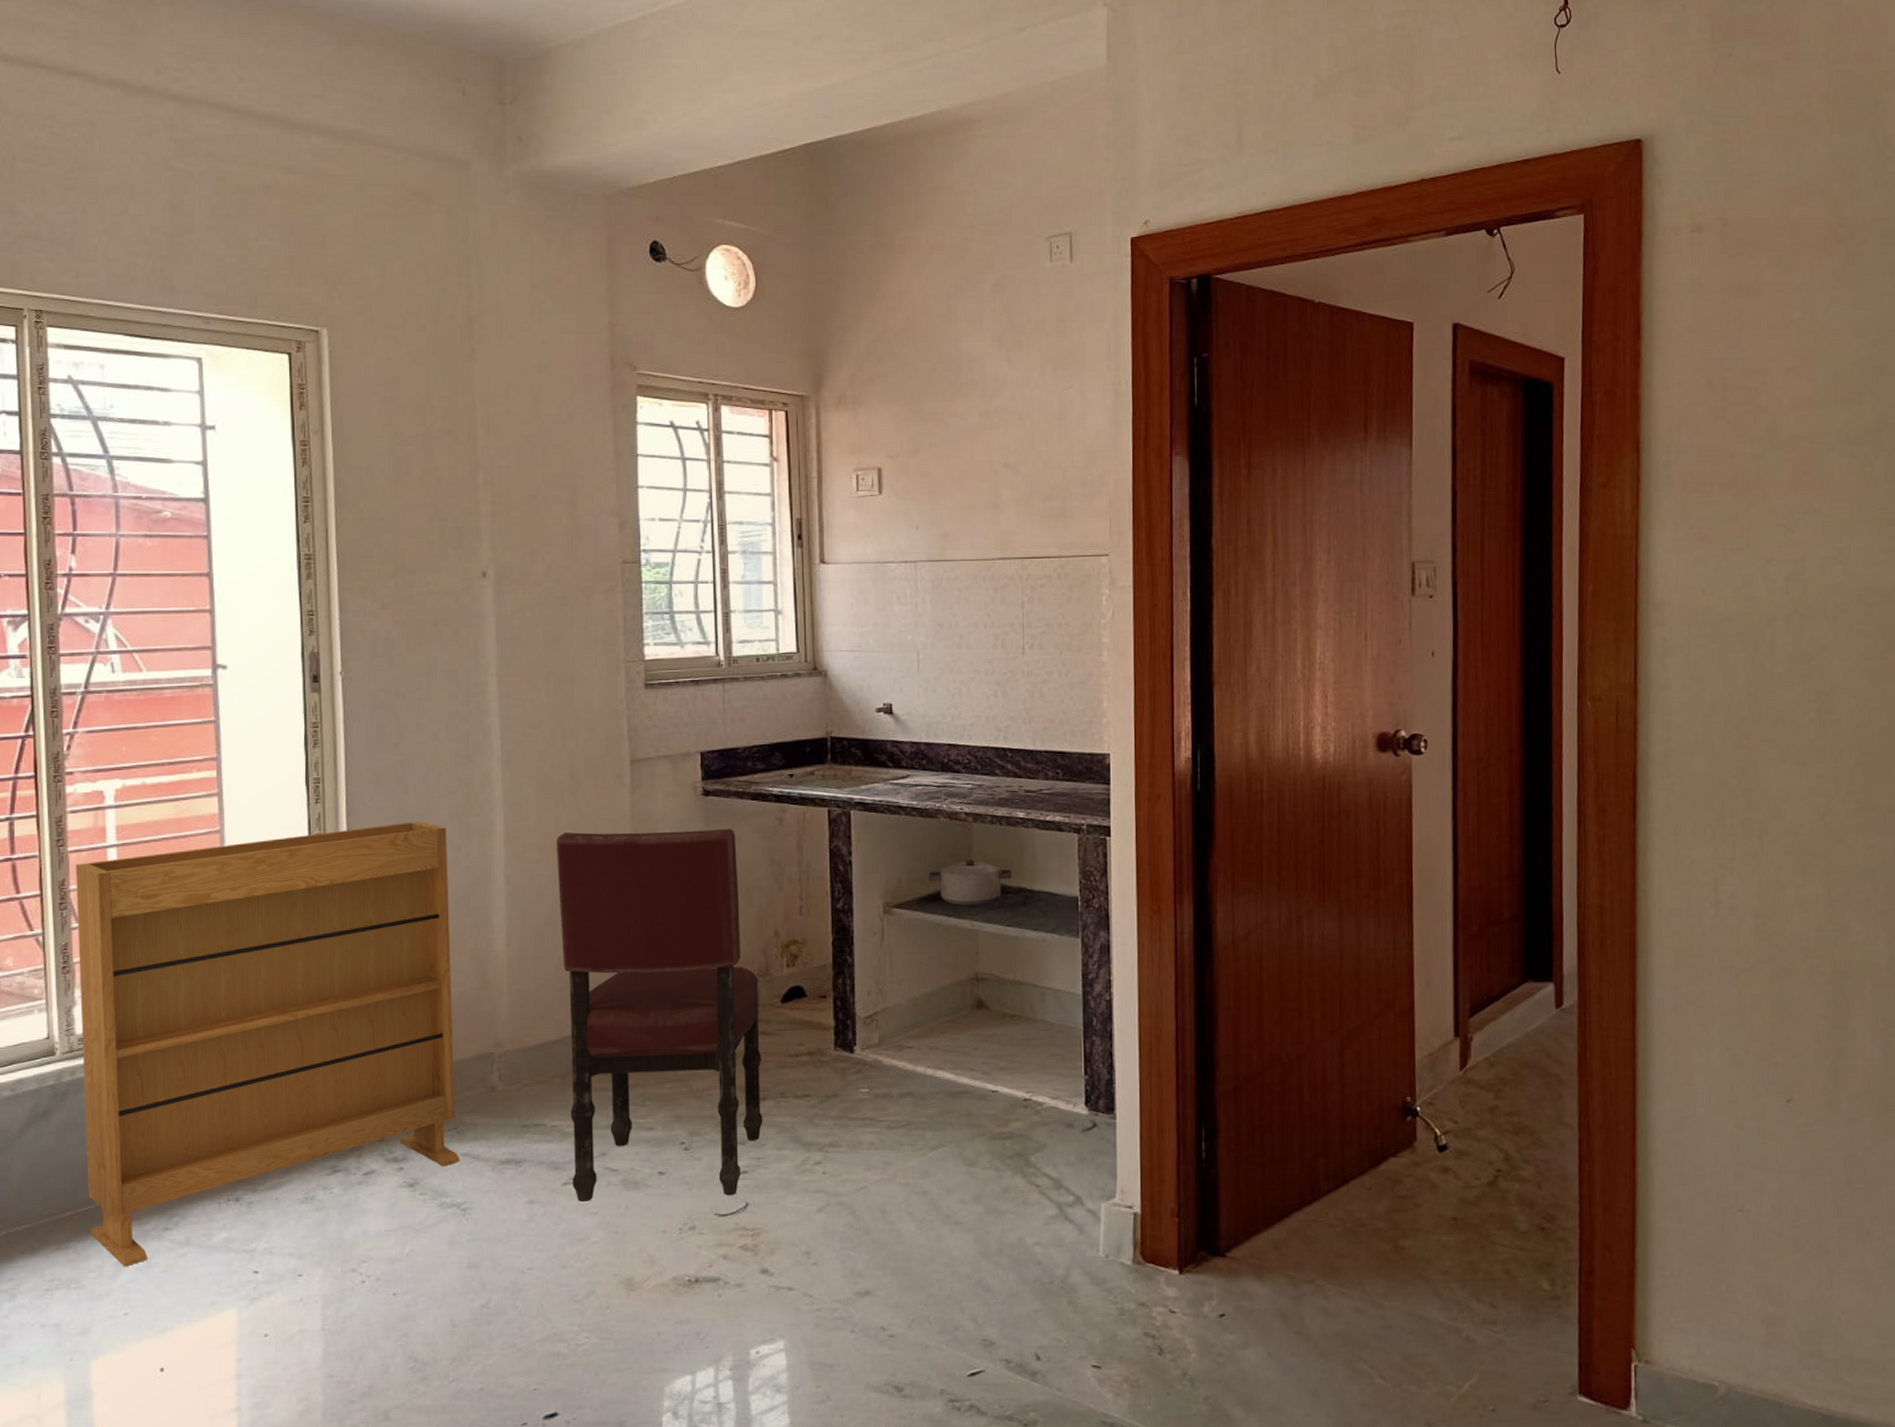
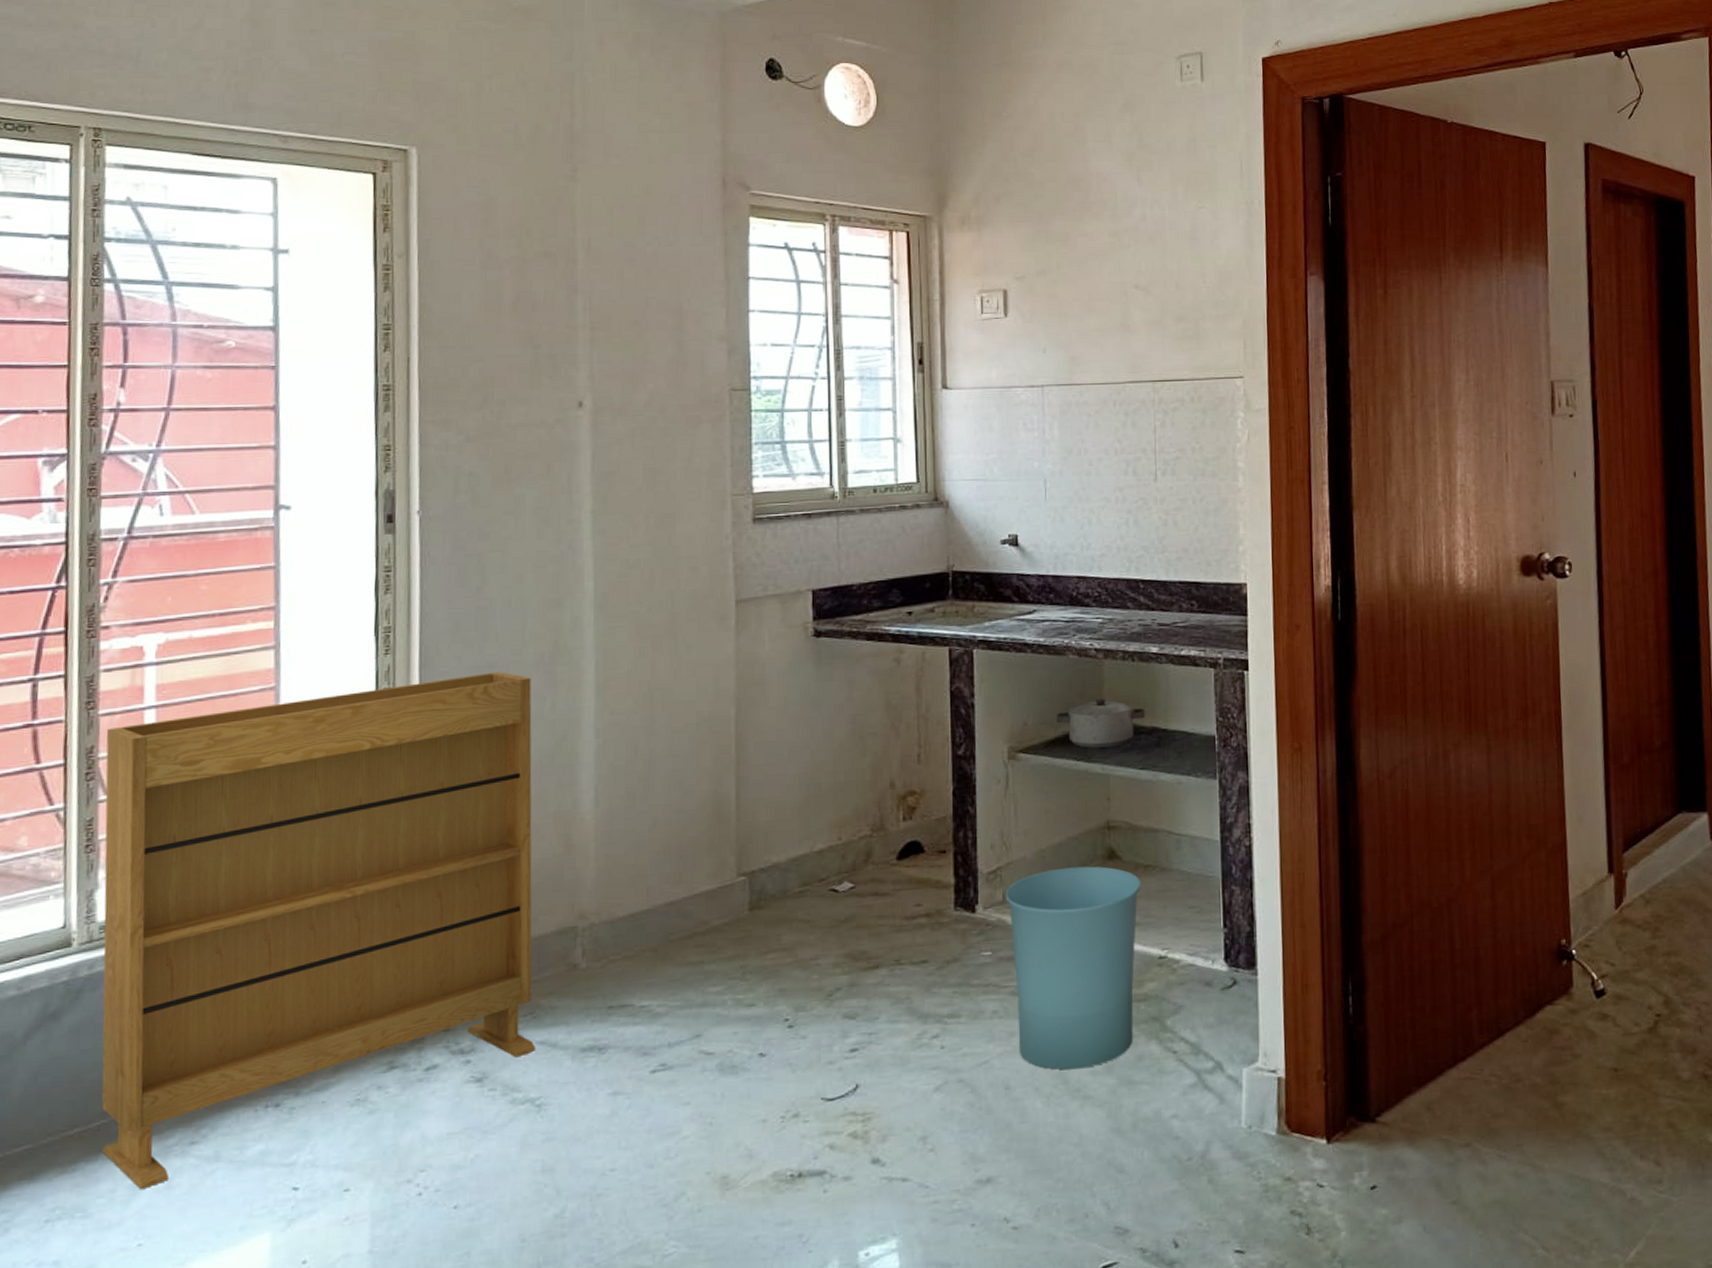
dining chair: present [557,828,763,1202] -> none [653,671,876,1091]
waste bin: none [881,1014,1007,1198] -> present [1005,866,1141,1070]

